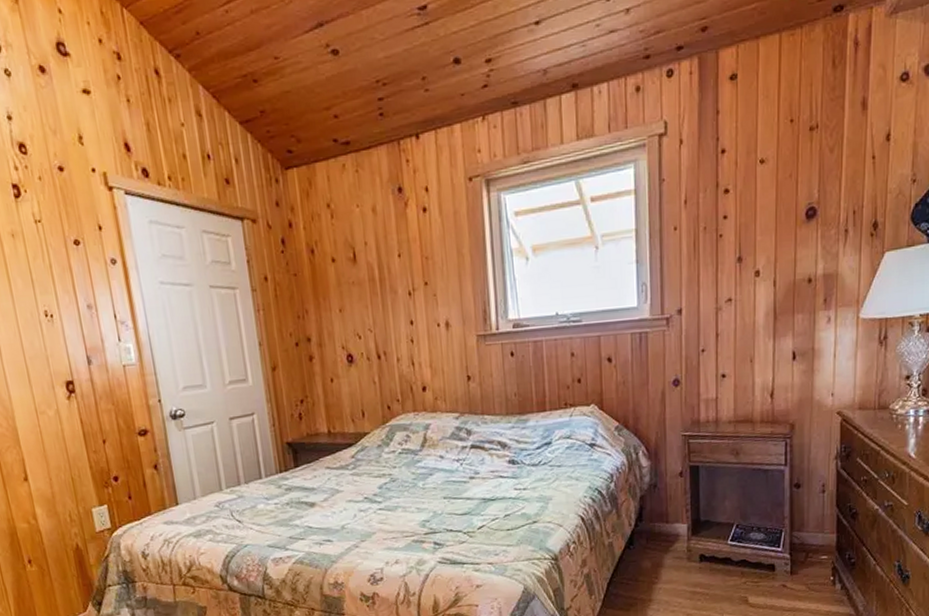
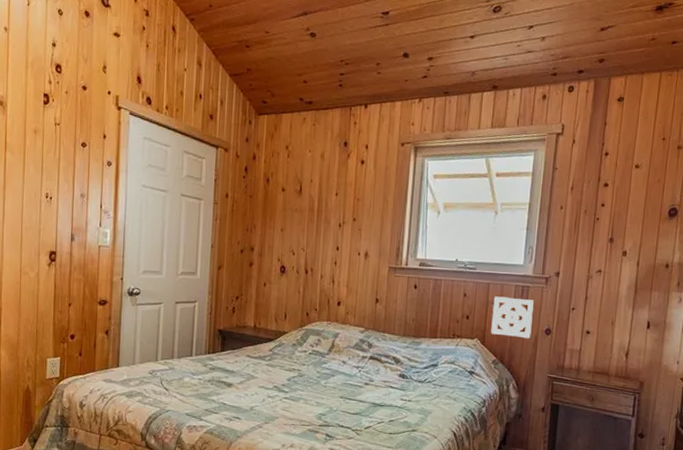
wall ornament: none [607,347,657,396] -> present [491,296,534,339]

